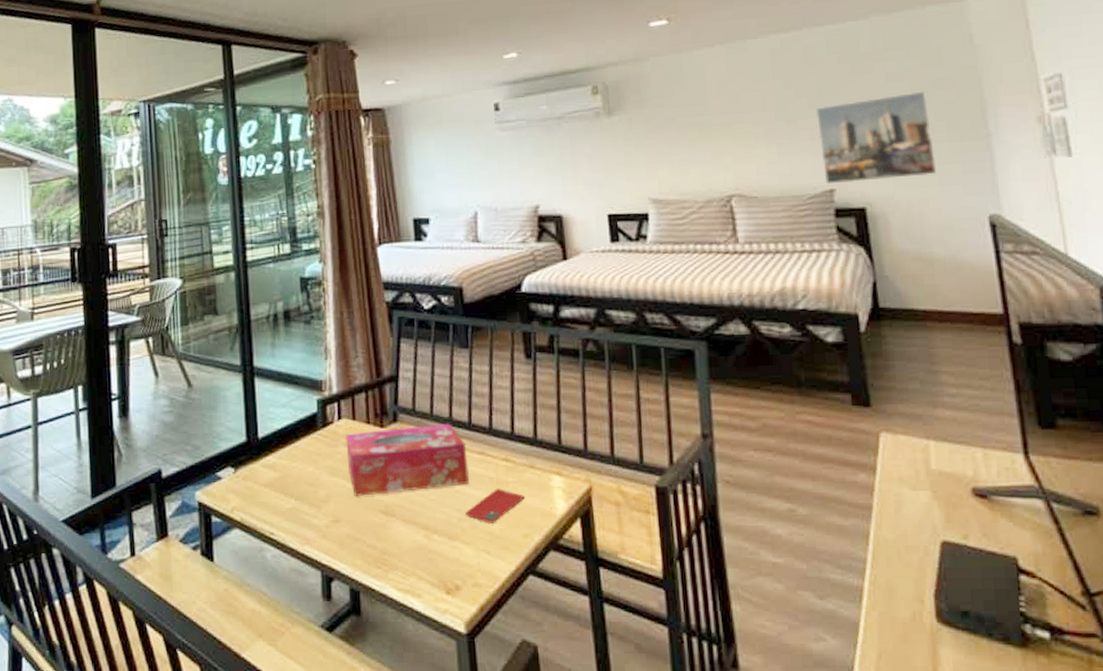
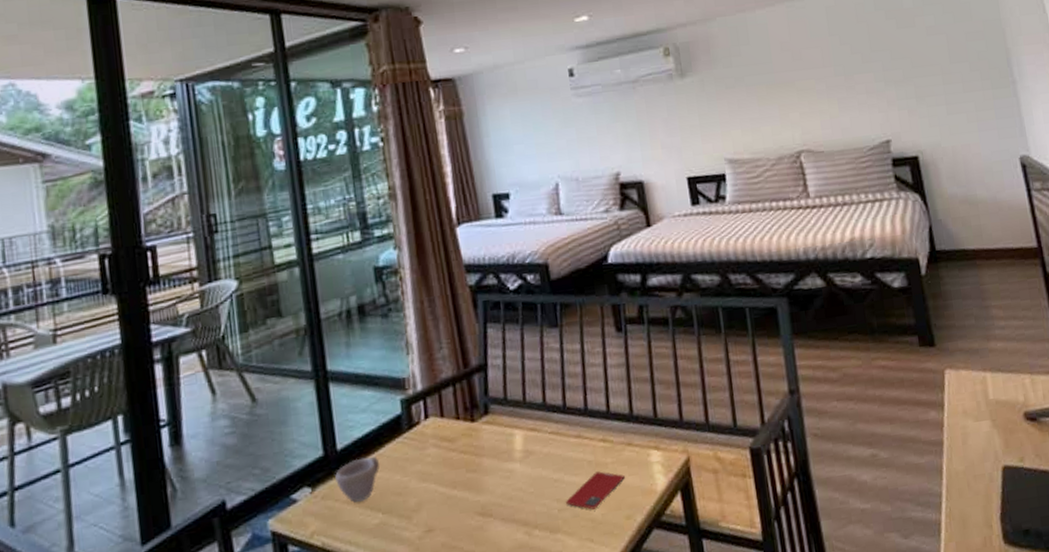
cup: none [255,447,295,486] -> present [335,456,380,503]
tissue box: present [345,423,470,496] -> none [434,409,568,501]
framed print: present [815,91,937,185] -> none [869,43,975,136]

